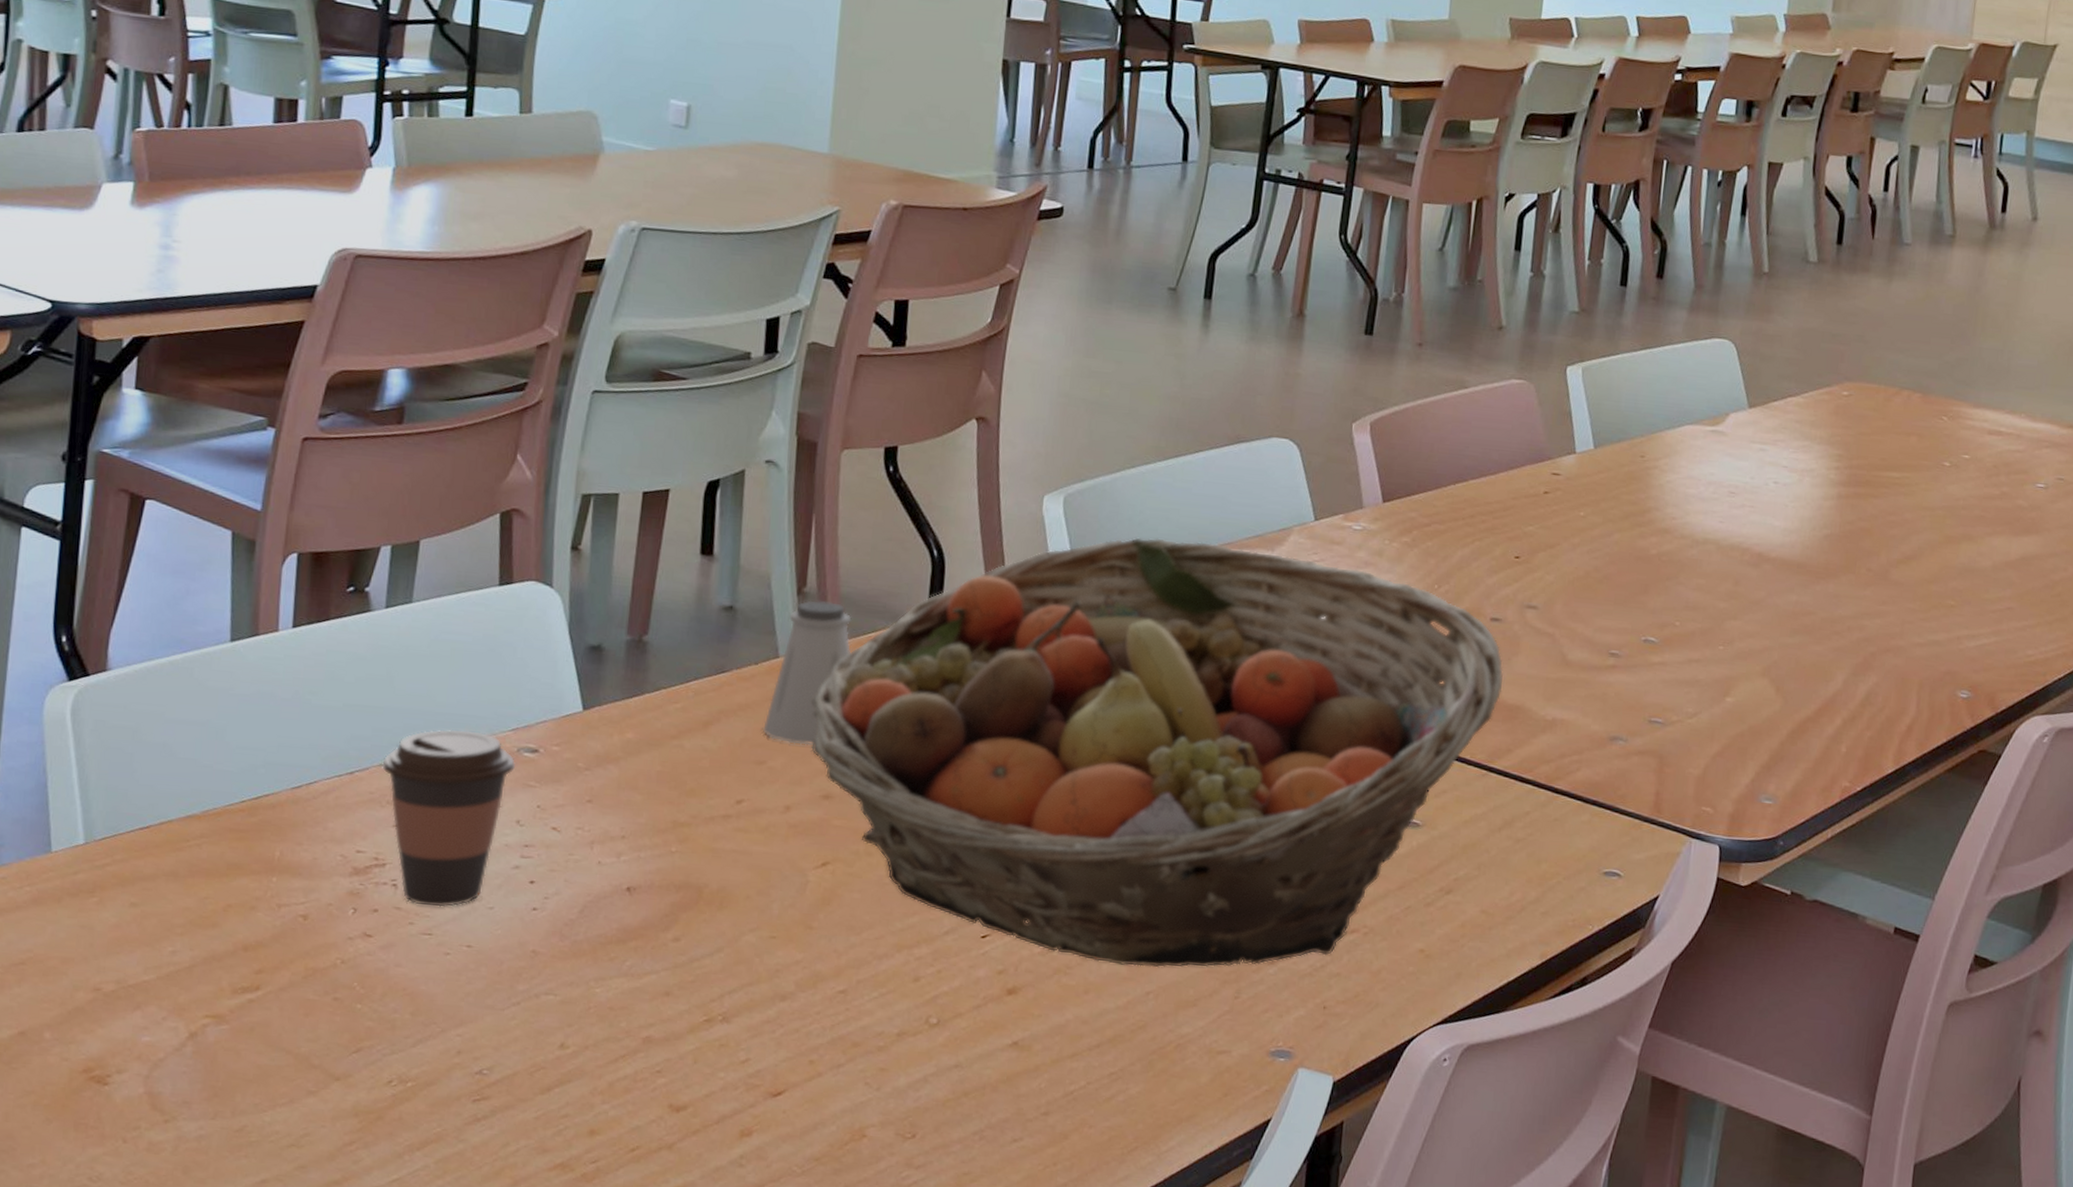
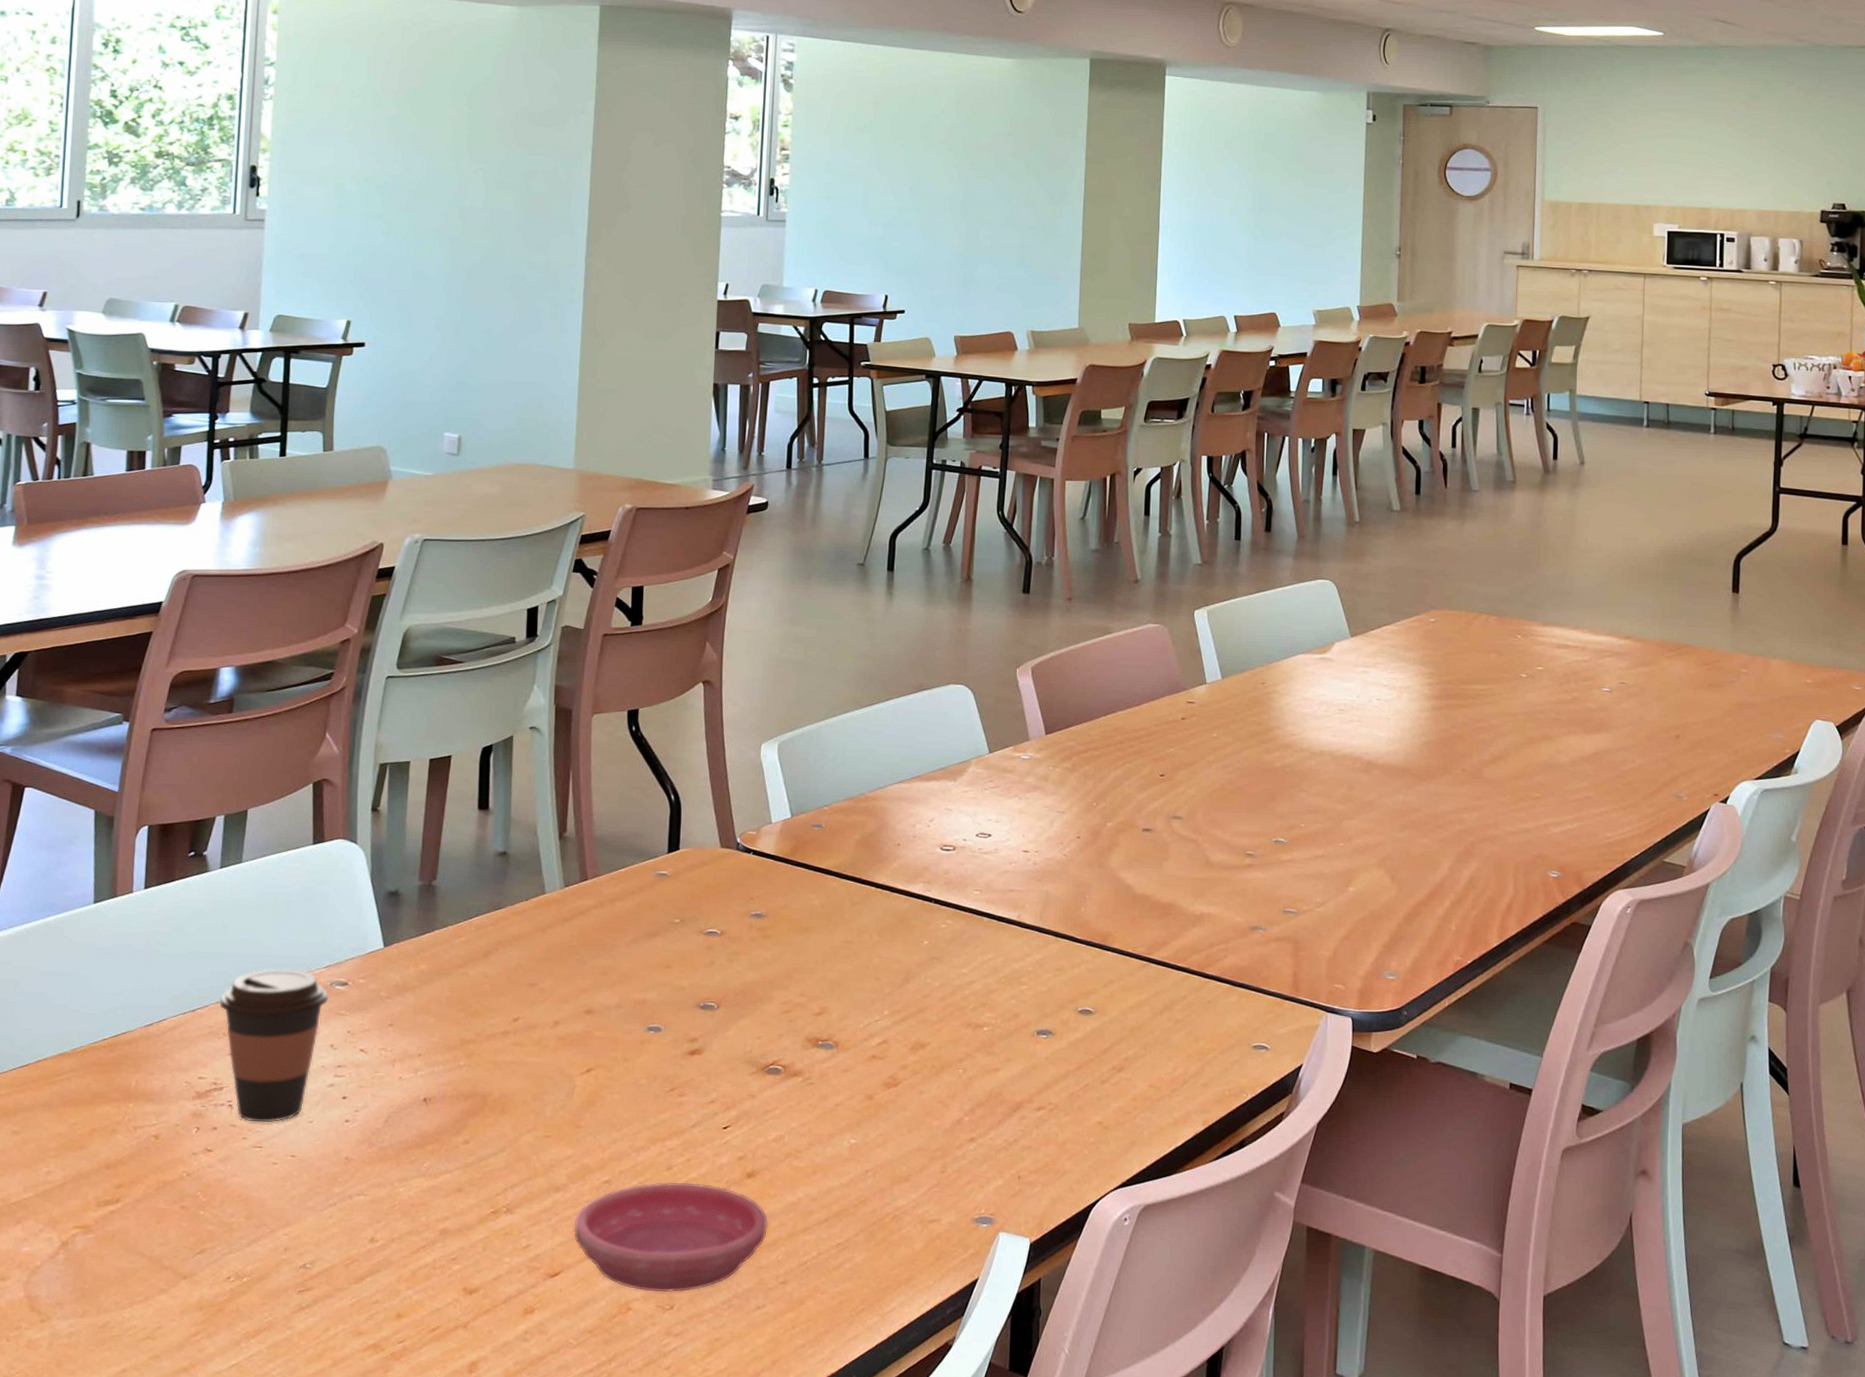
saltshaker: present [762,600,852,746] -> none [533,843,606,968]
saucer: none [801,995,1030,1120] -> present [573,1182,768,1293]
fruit basket: present [811,537,1503,967] -> none [574,775,1156,1148]

